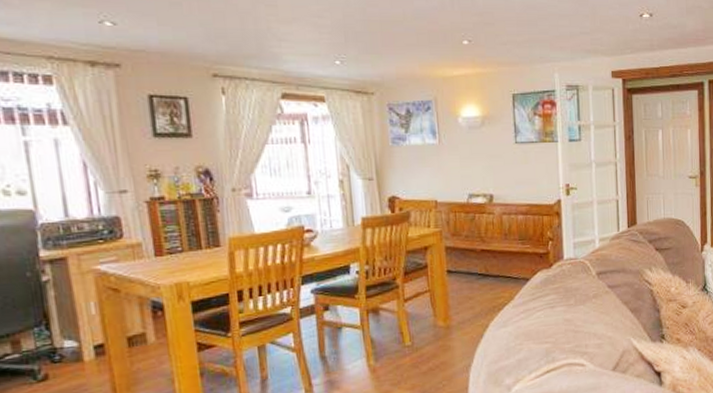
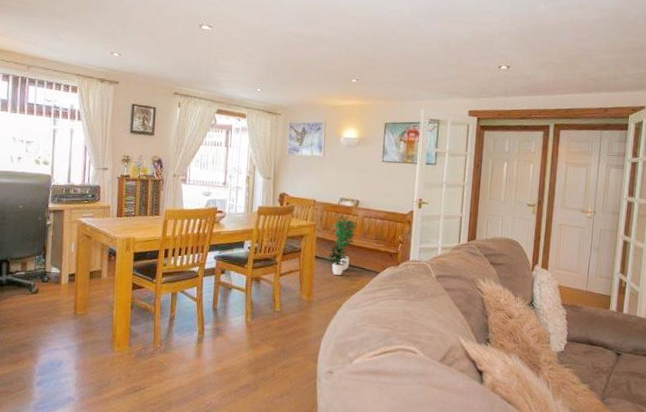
potted plant: none [459,216,495,290] -> present [324,216,358,275]

